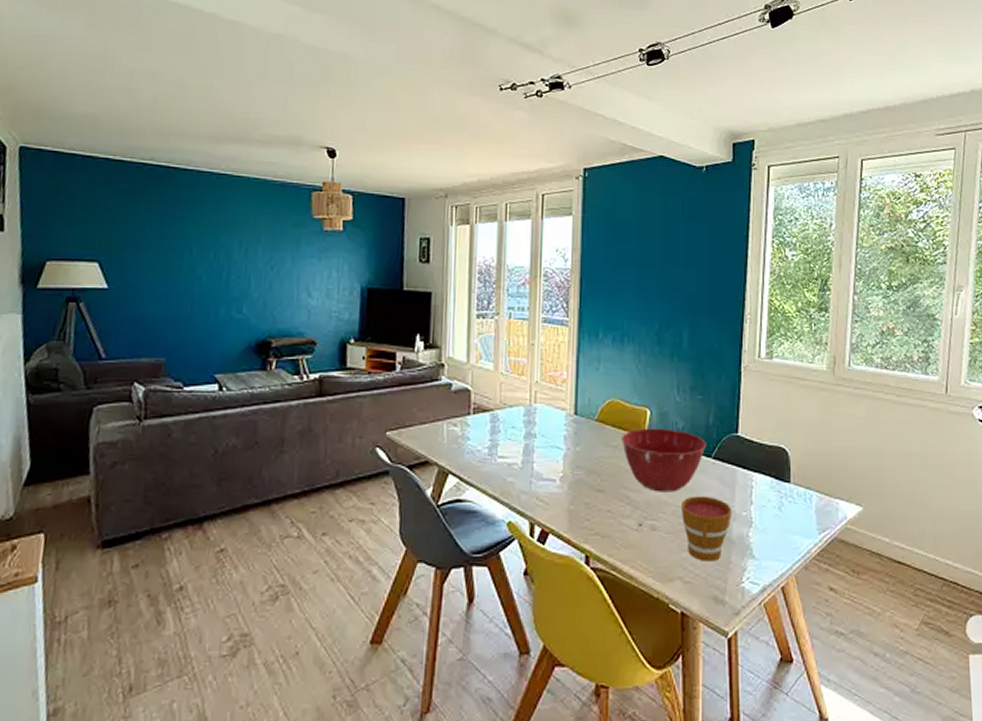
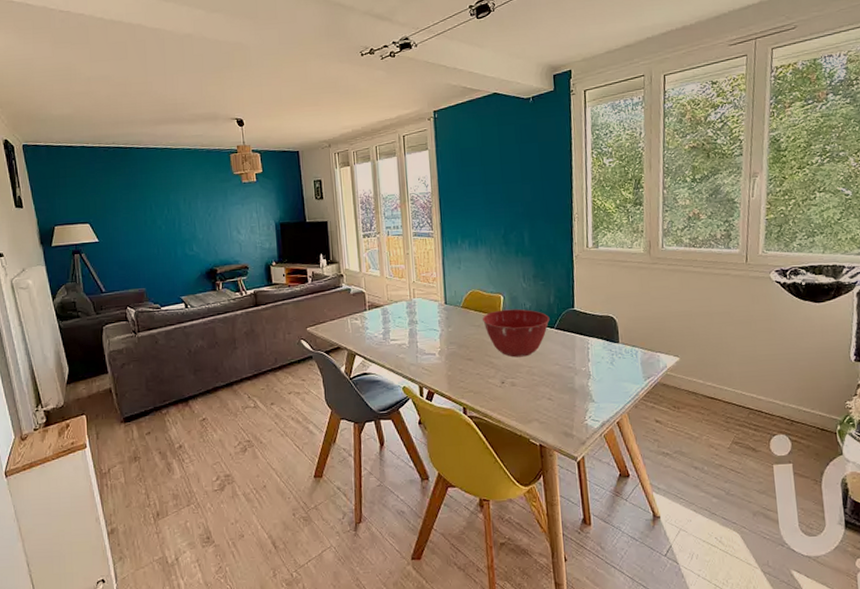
cup: present [682,496,732,561] -> none [533,357,574,407]

